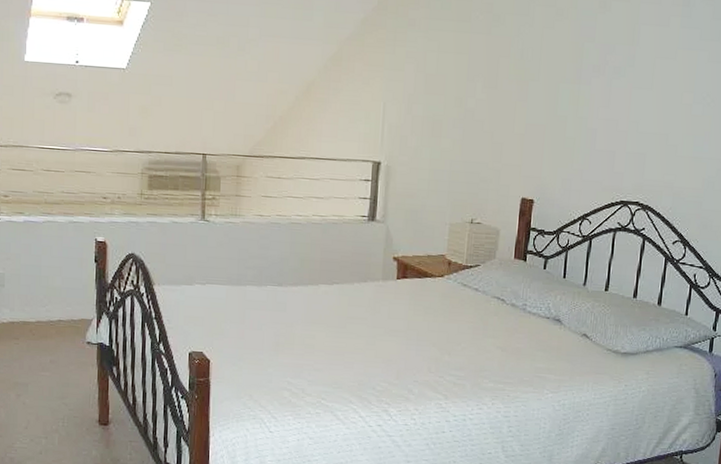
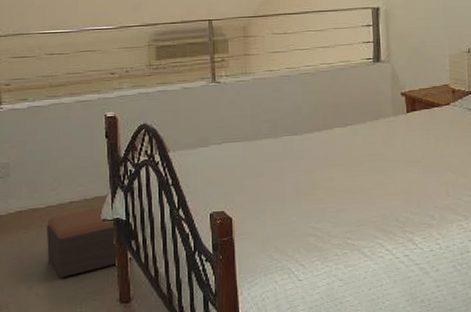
footstool: none [35,329,113,392] -> present [47,206,132,278]

